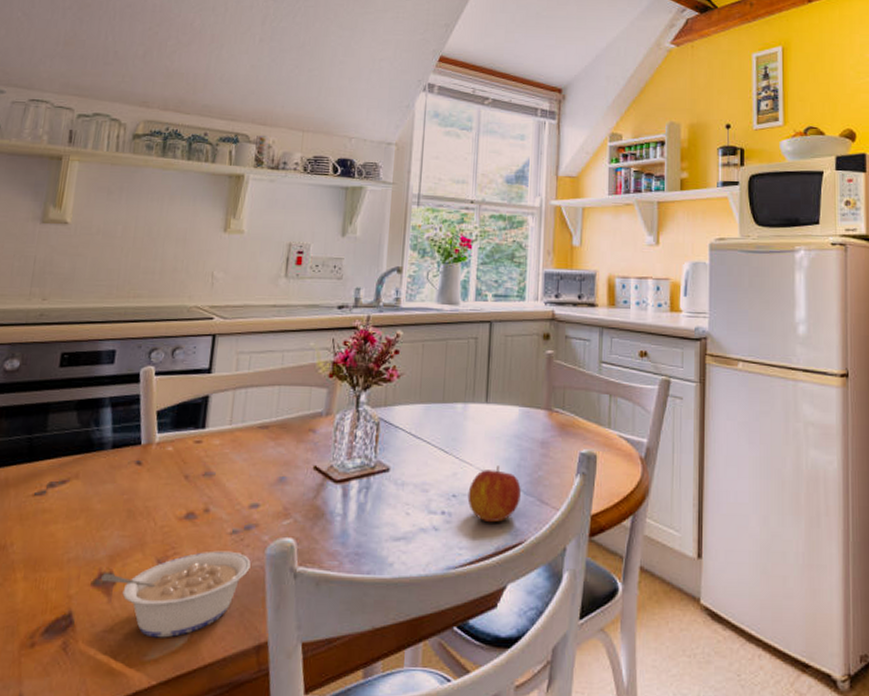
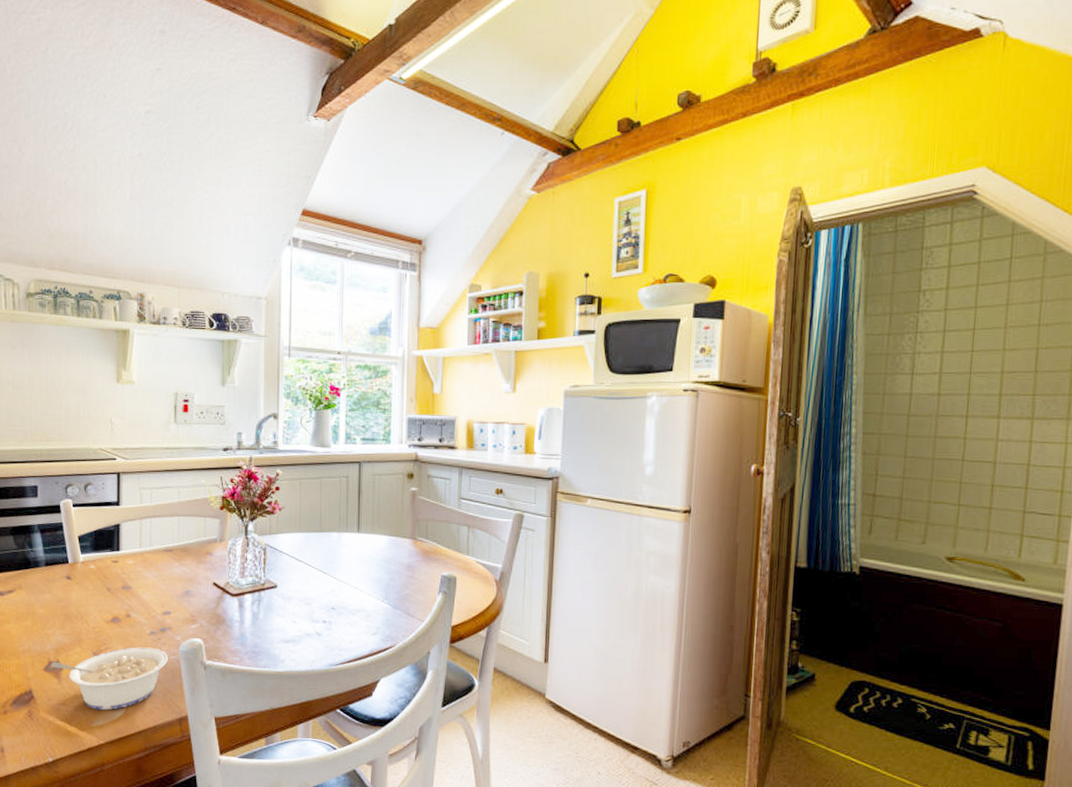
apple: present [467,466,521,523] -> none [345,585,390,631]

